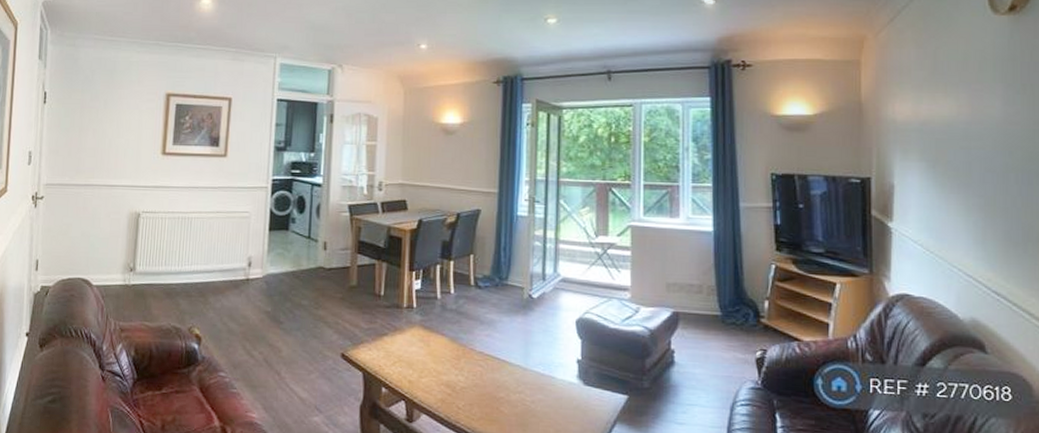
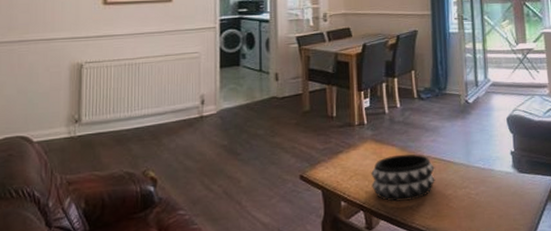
decorative bowl: none [416,345,487,399] -> present [371,154,435,202]

